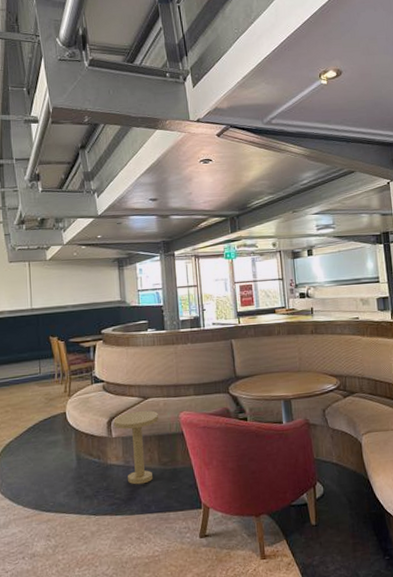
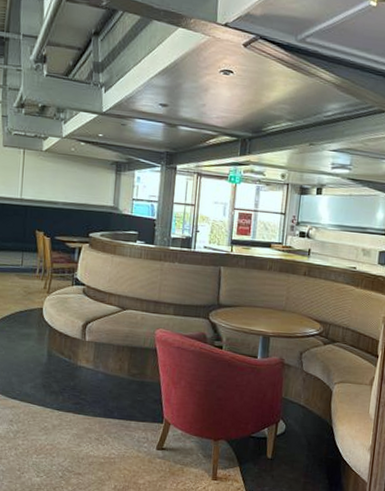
side table: present [113,410,158,485] -> none [88,320,134,390]

